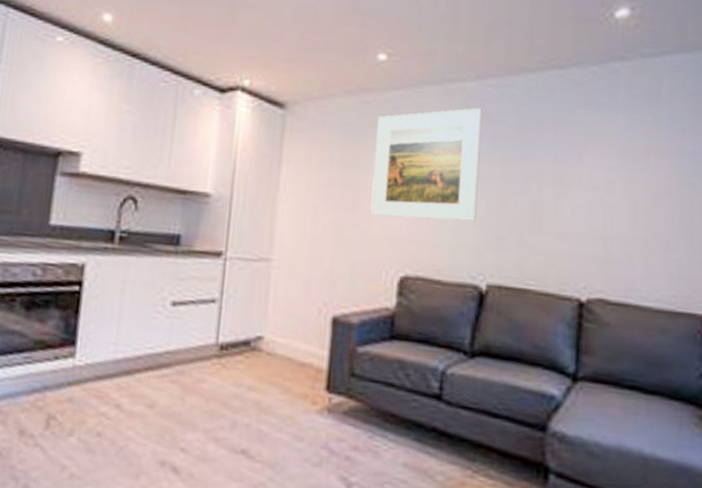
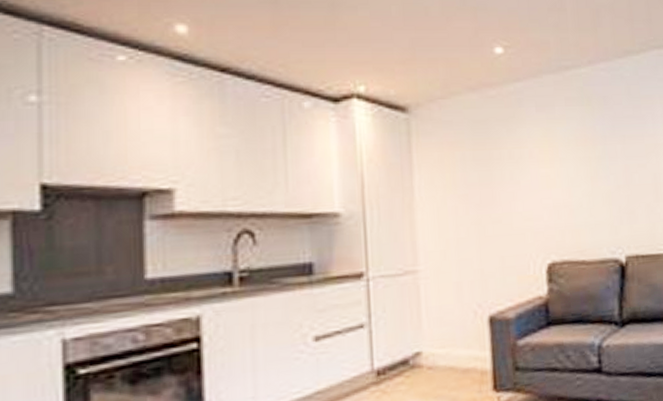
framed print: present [370,107,482,222] -> none [503,91,608,210]

